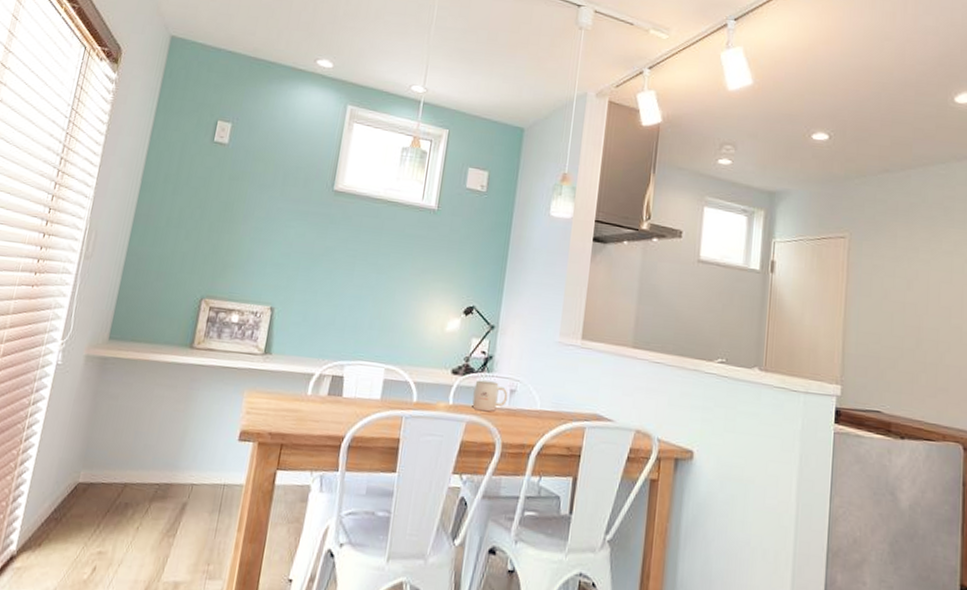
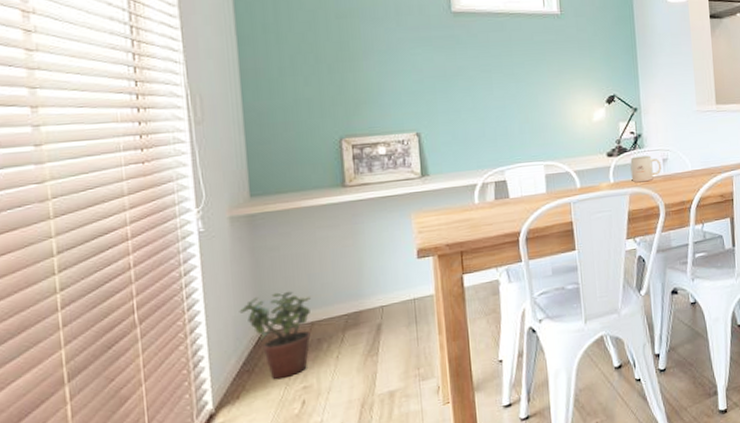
potted plant: none [66,442,132,537] -> present [239,291,311,380]

